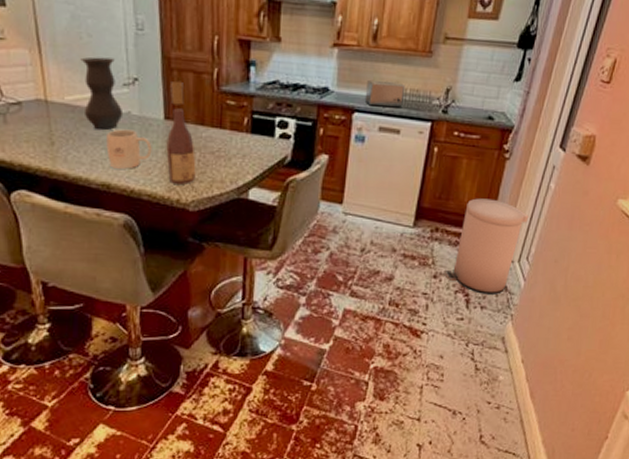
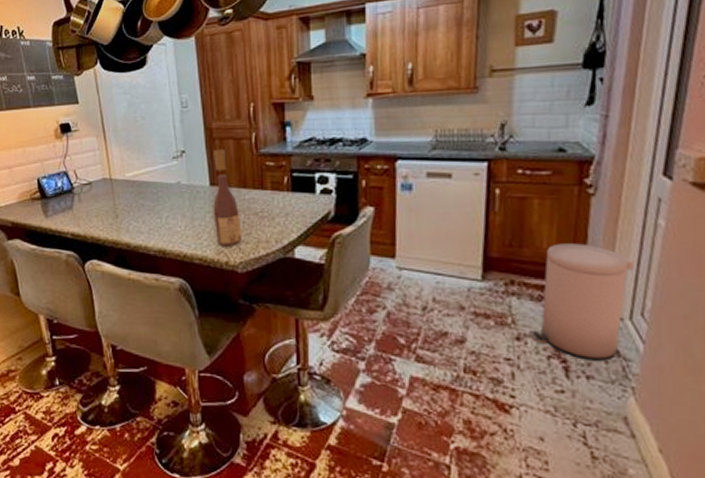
vase: present [80,57,124,130] -> none [137,135,174,200]
mug: present [106,129,152,170] -> none [161,198,201,237]
toaster: present [364,79,406,109] -> none [406,123,452,153]

